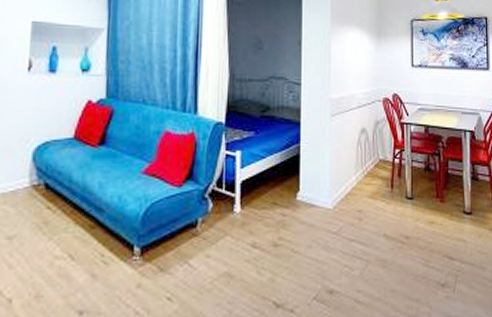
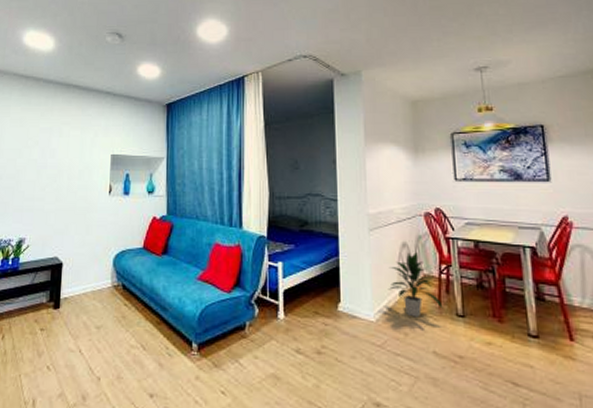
indoor plant: none [346,138,395,202] -> present [388,252,443,317]

